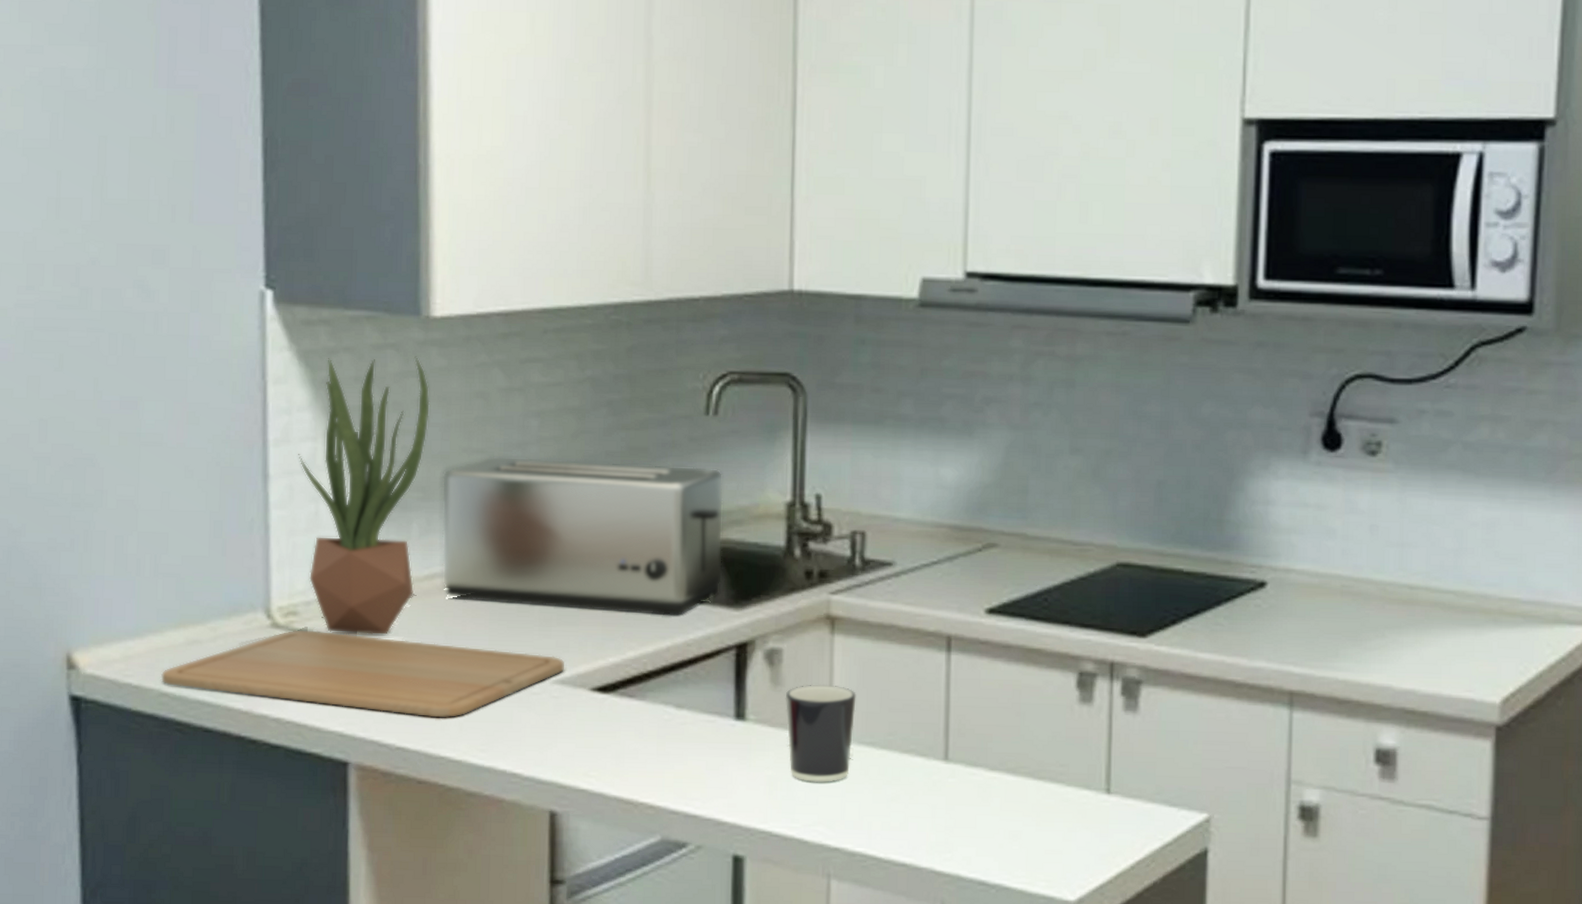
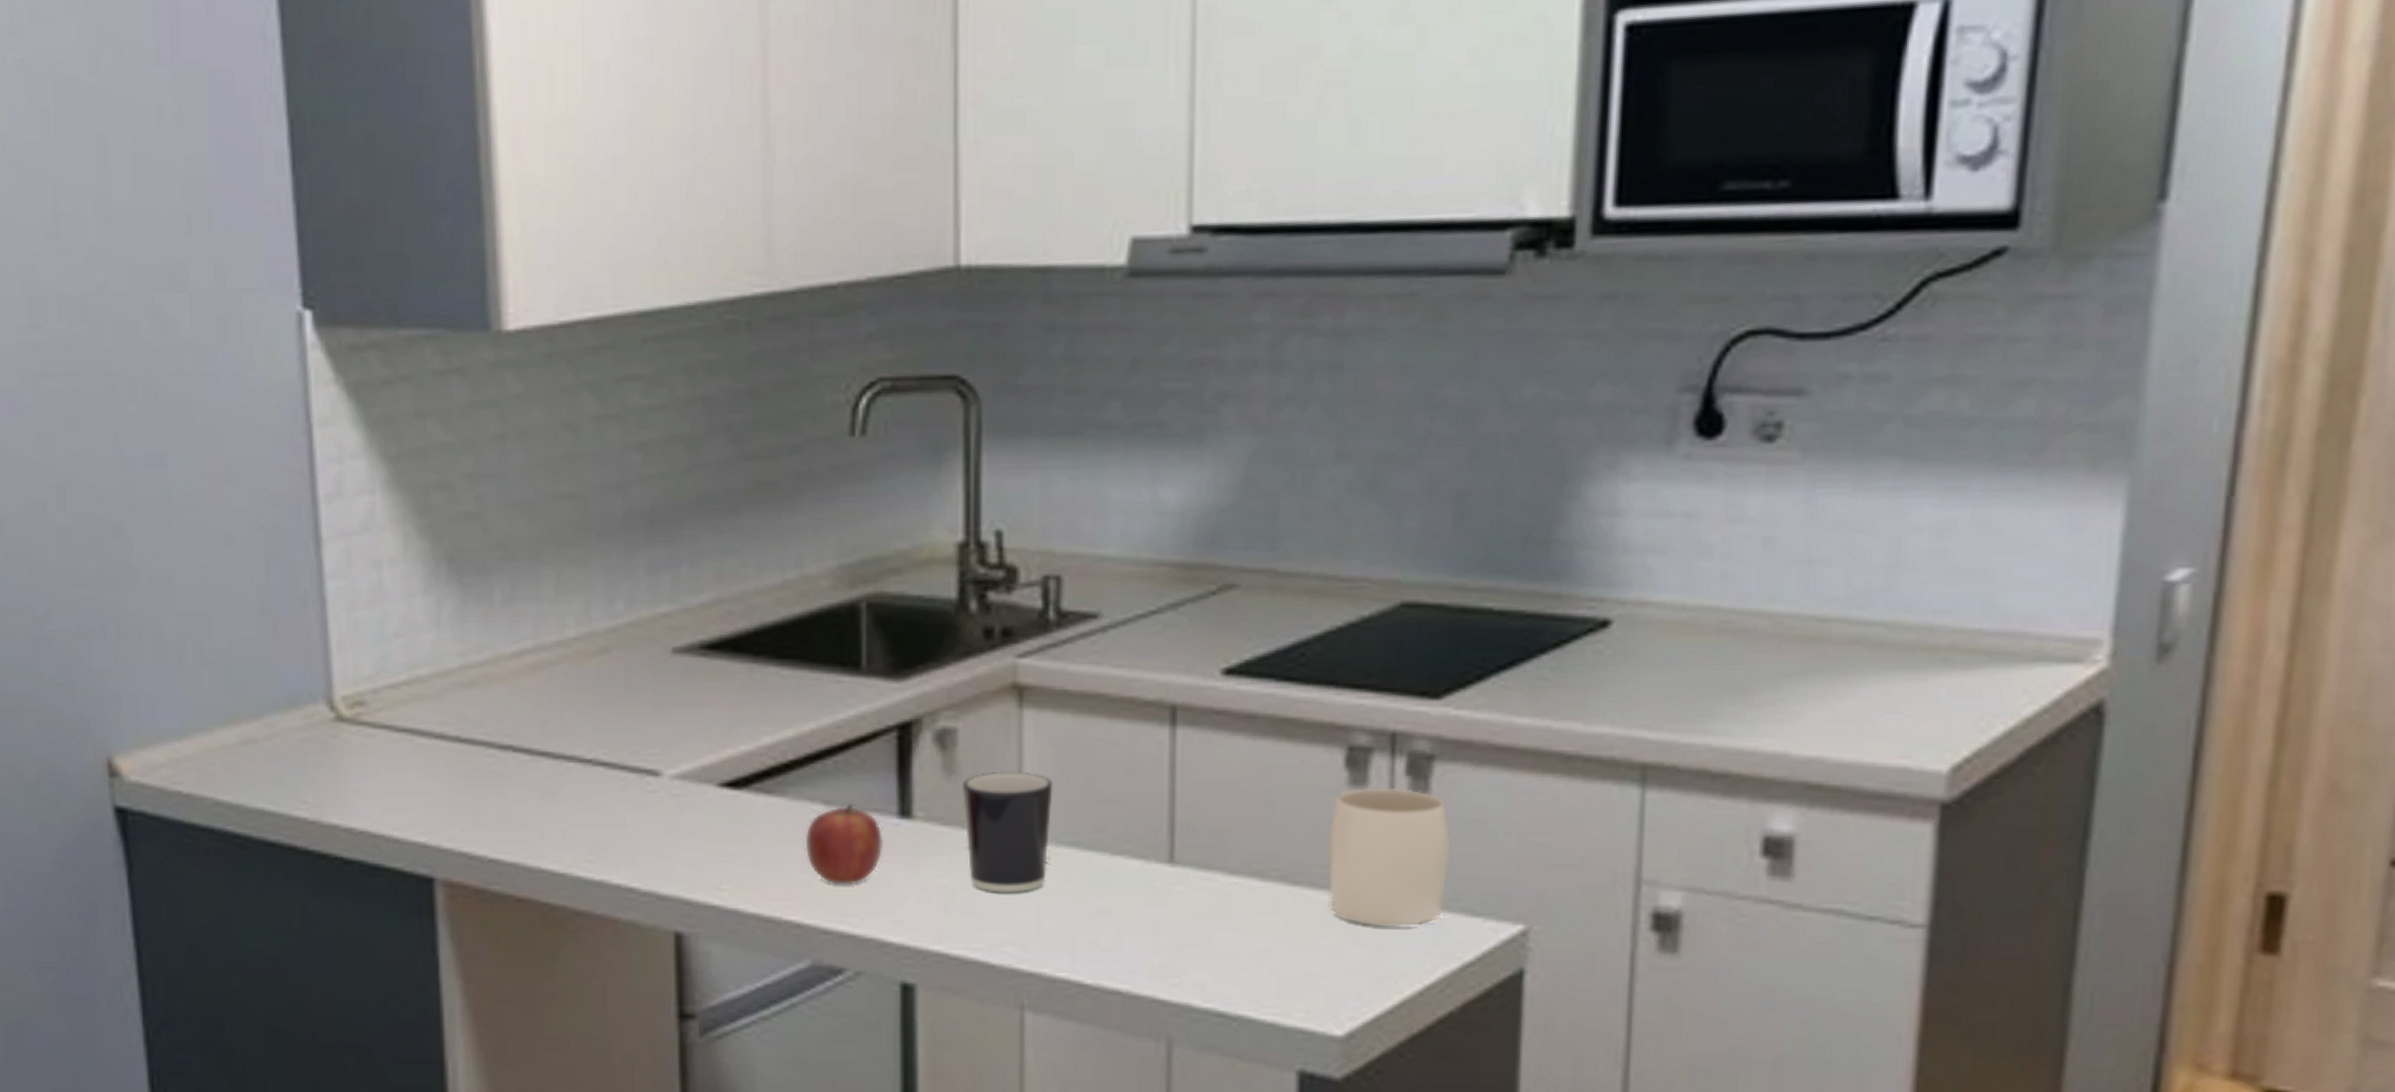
chopping board: present [161,630,565,718] -> none [214,723,686,824]
potted plant: present [298,356,430,634] -> none [354,381,507,726]
toaster: present [441,456,724,615] -> none [526,501,878,690]
fruit: none [659,708,723,773] -> present [805,804,884,885]
mug: none [1063,704,1154,814] -> present [1326,787,1451,927]

